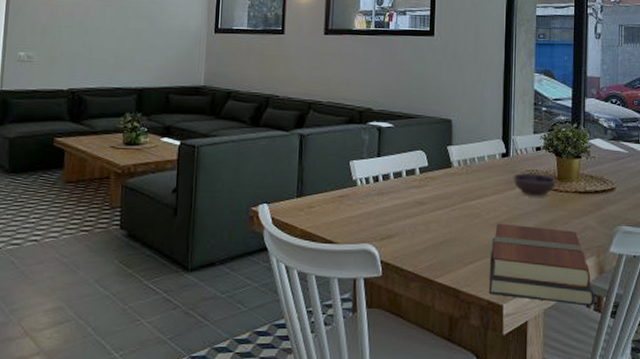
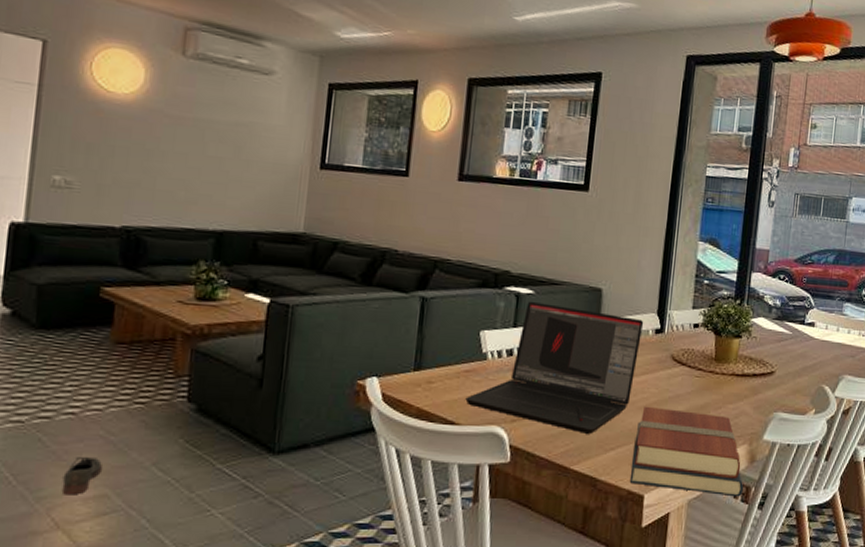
shoe: none [29,276,58,308] -> present [61,457,102,495]
laptop: none [341,133,491,249] -> present [465,301,644,434]
bowl: present [513,173,556,197] -> none [666,352,713,379]

